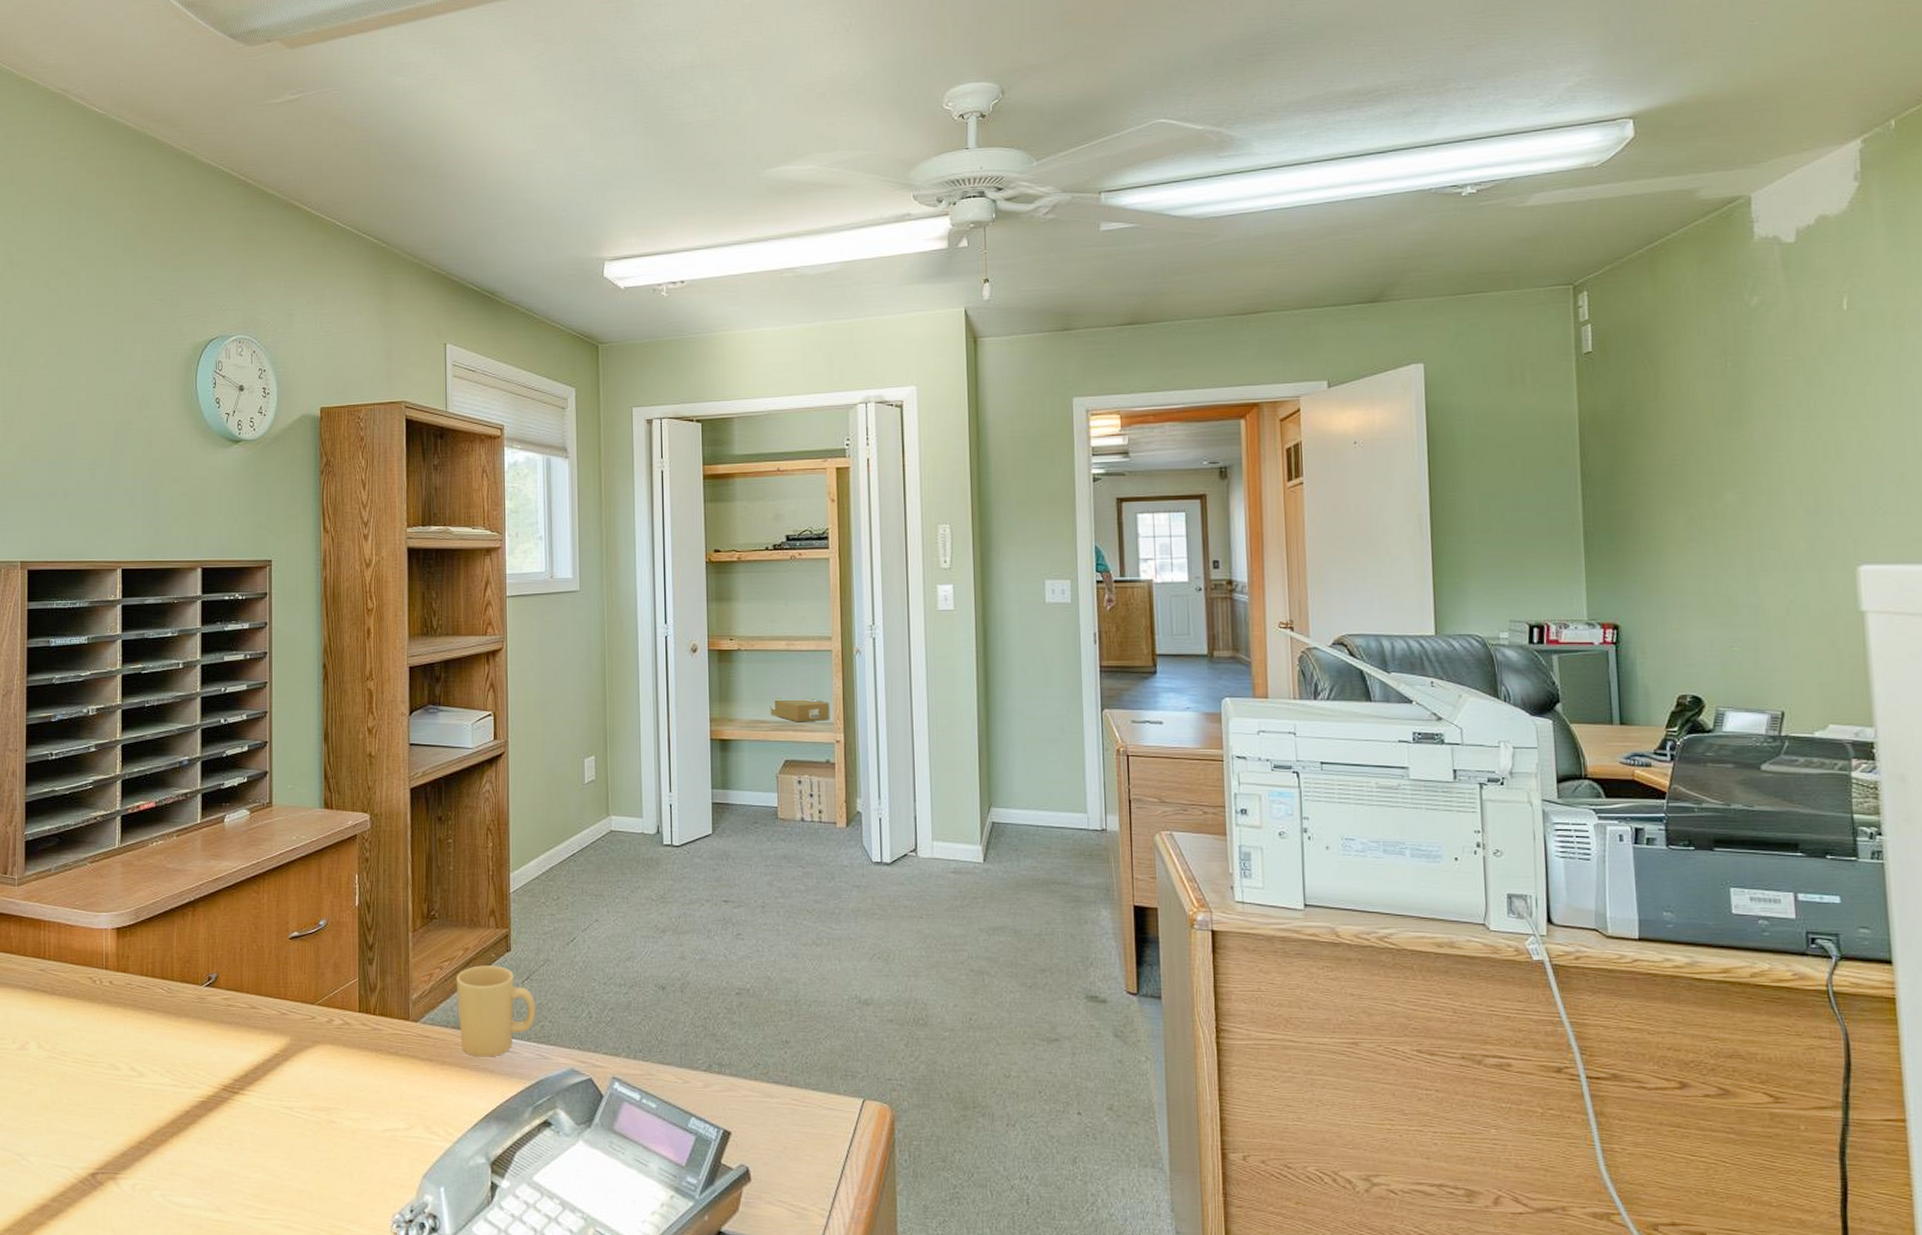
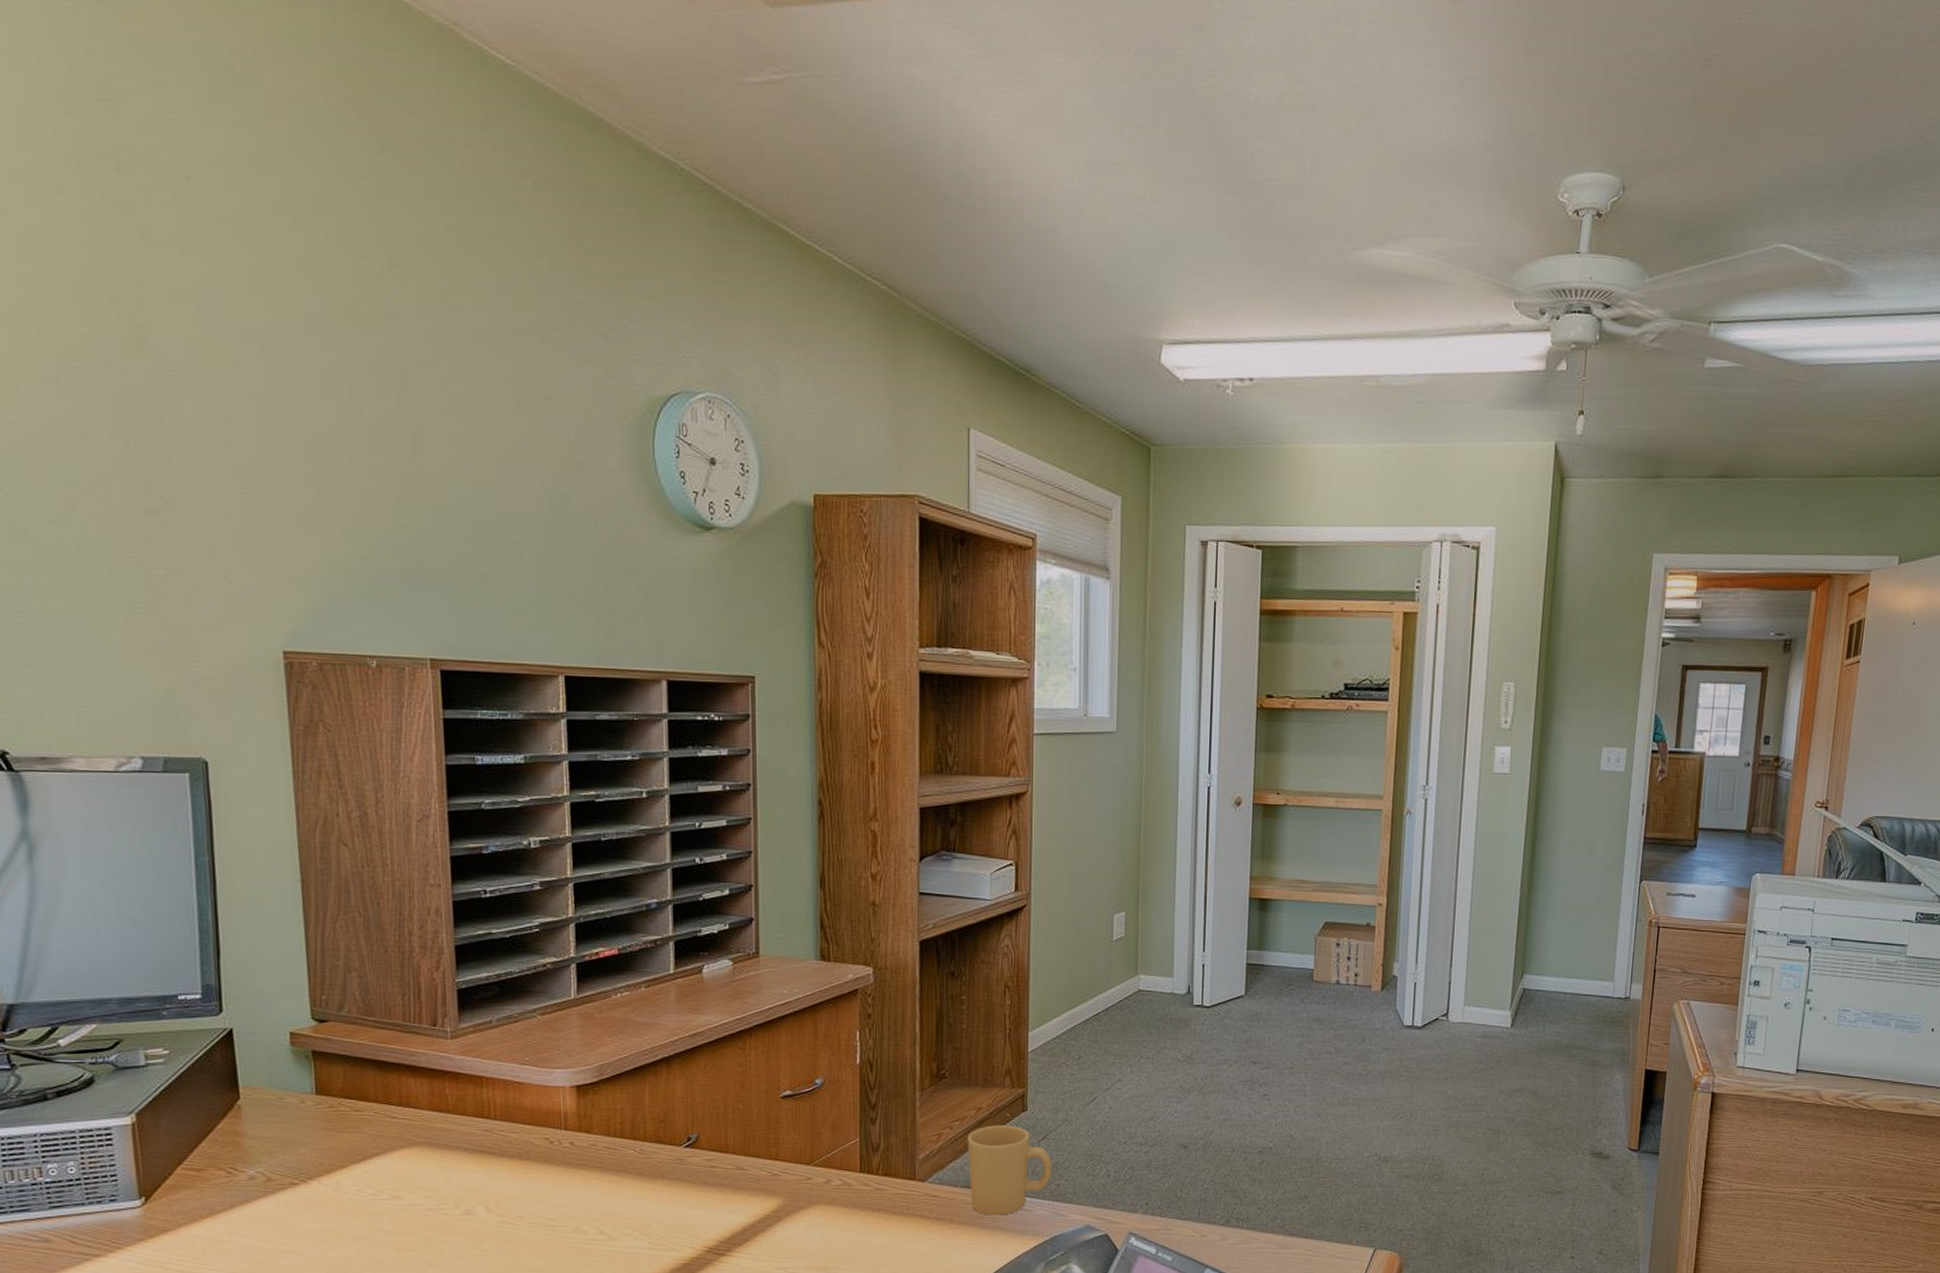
box: present [770,698,830,722] -> none [1313,857,1375,884]

